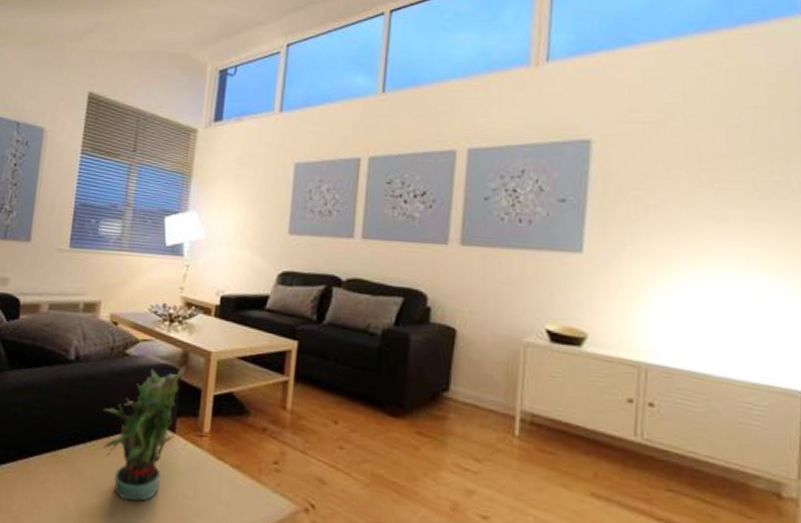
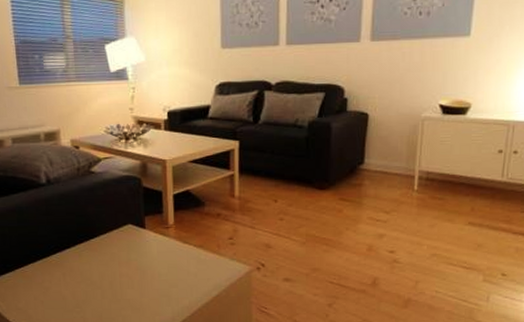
potted plant: present [102,365,187,502] -> none [80,174,147,285]

